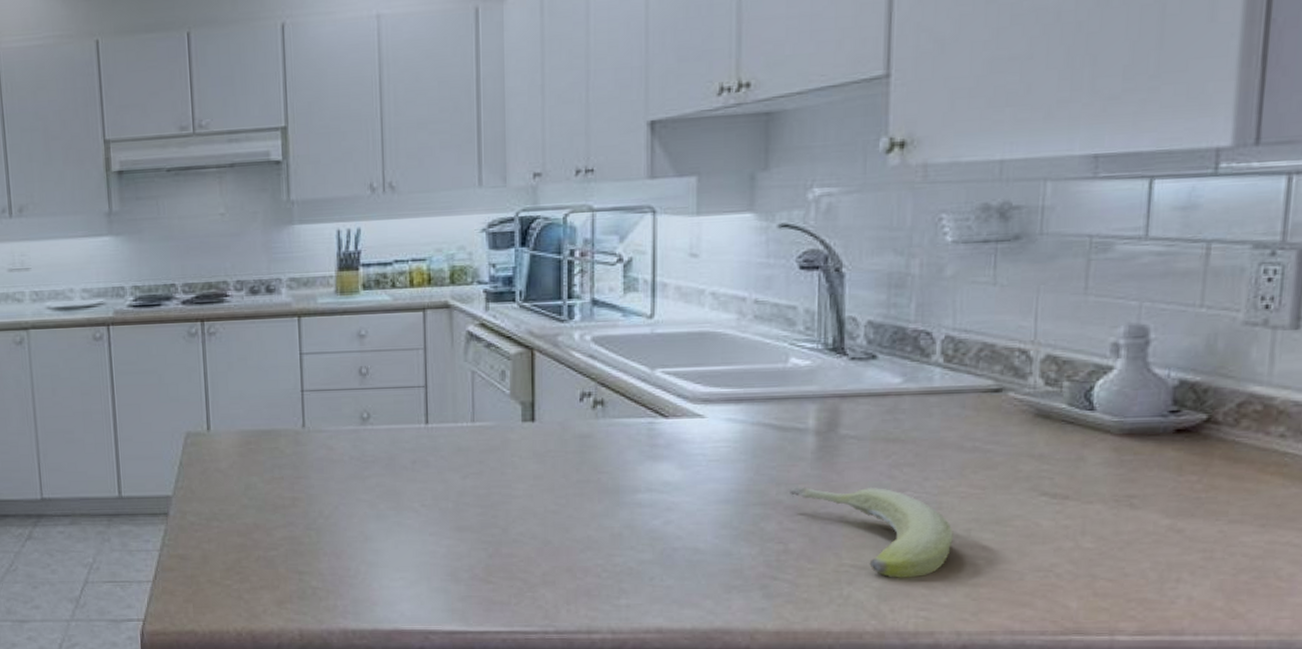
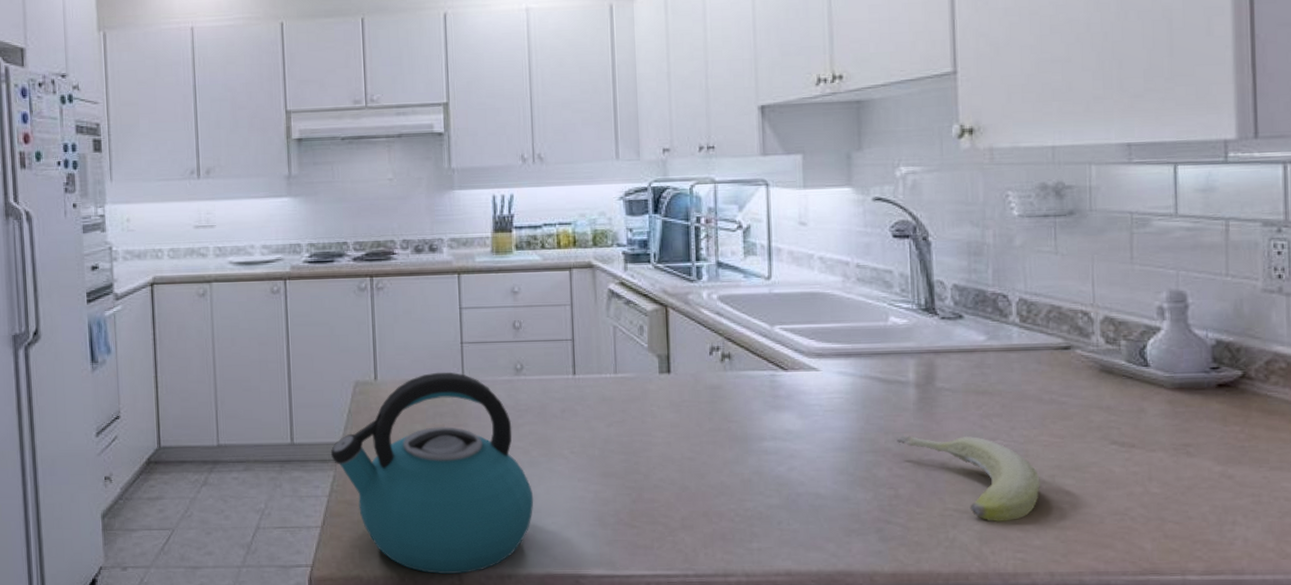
kettle: none [161,421,381,629] -> present [330,372,534,574]

